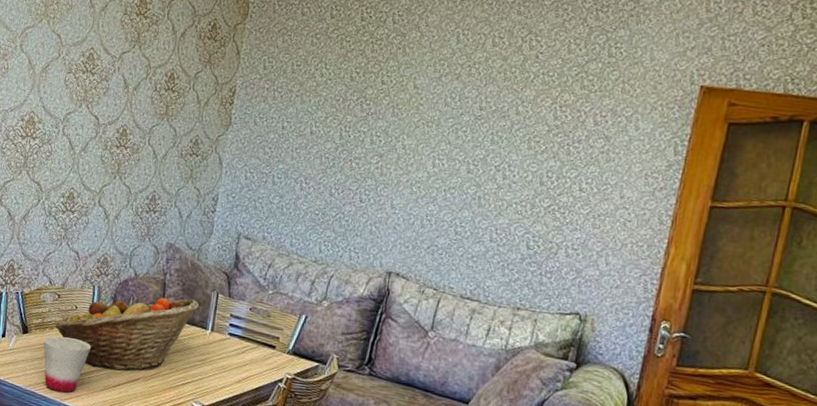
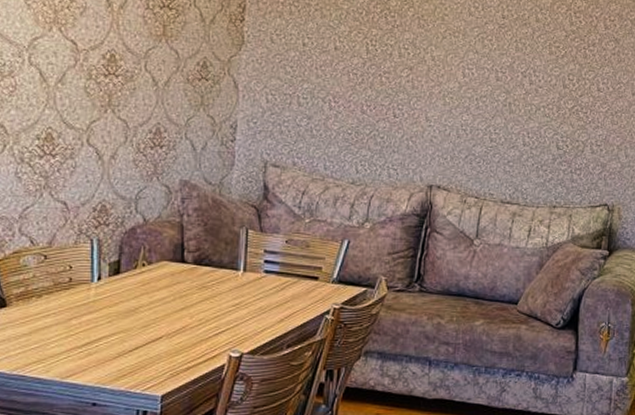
cup: present [43,336,91,393] -> none [29,304,95,369]
fruit basket: present [55,296,200,371] -> none [44,239,227,334]

